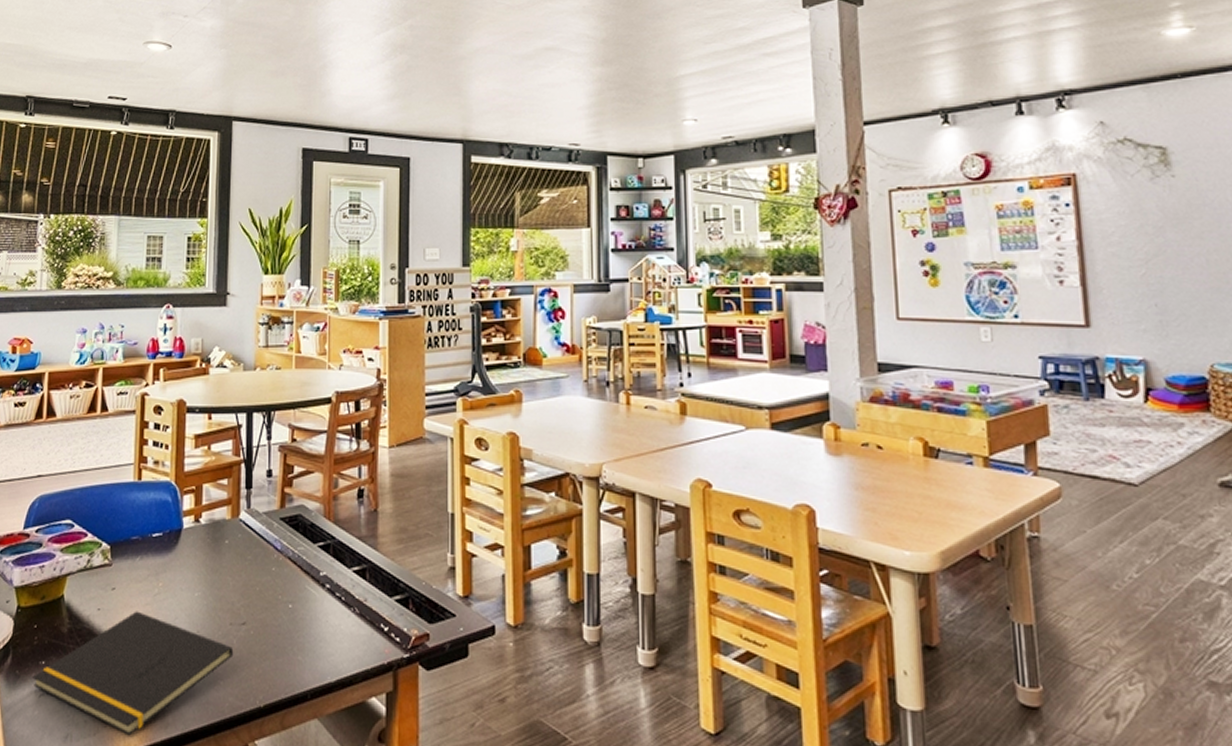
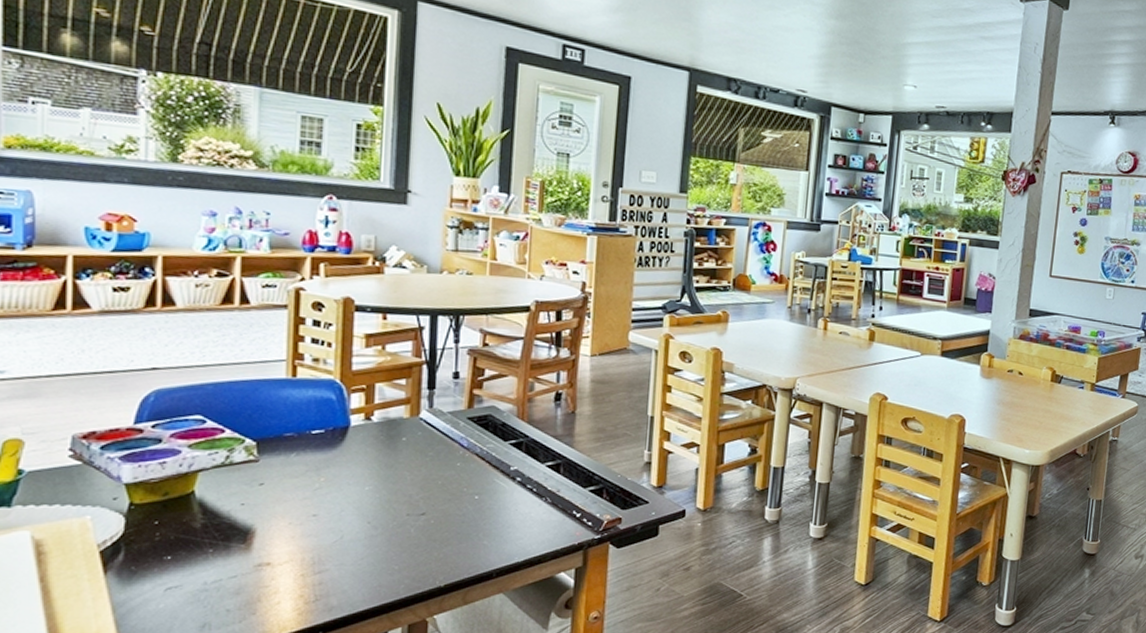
notepad: present [32,611,234,736] -> none [155,505,411,620]

